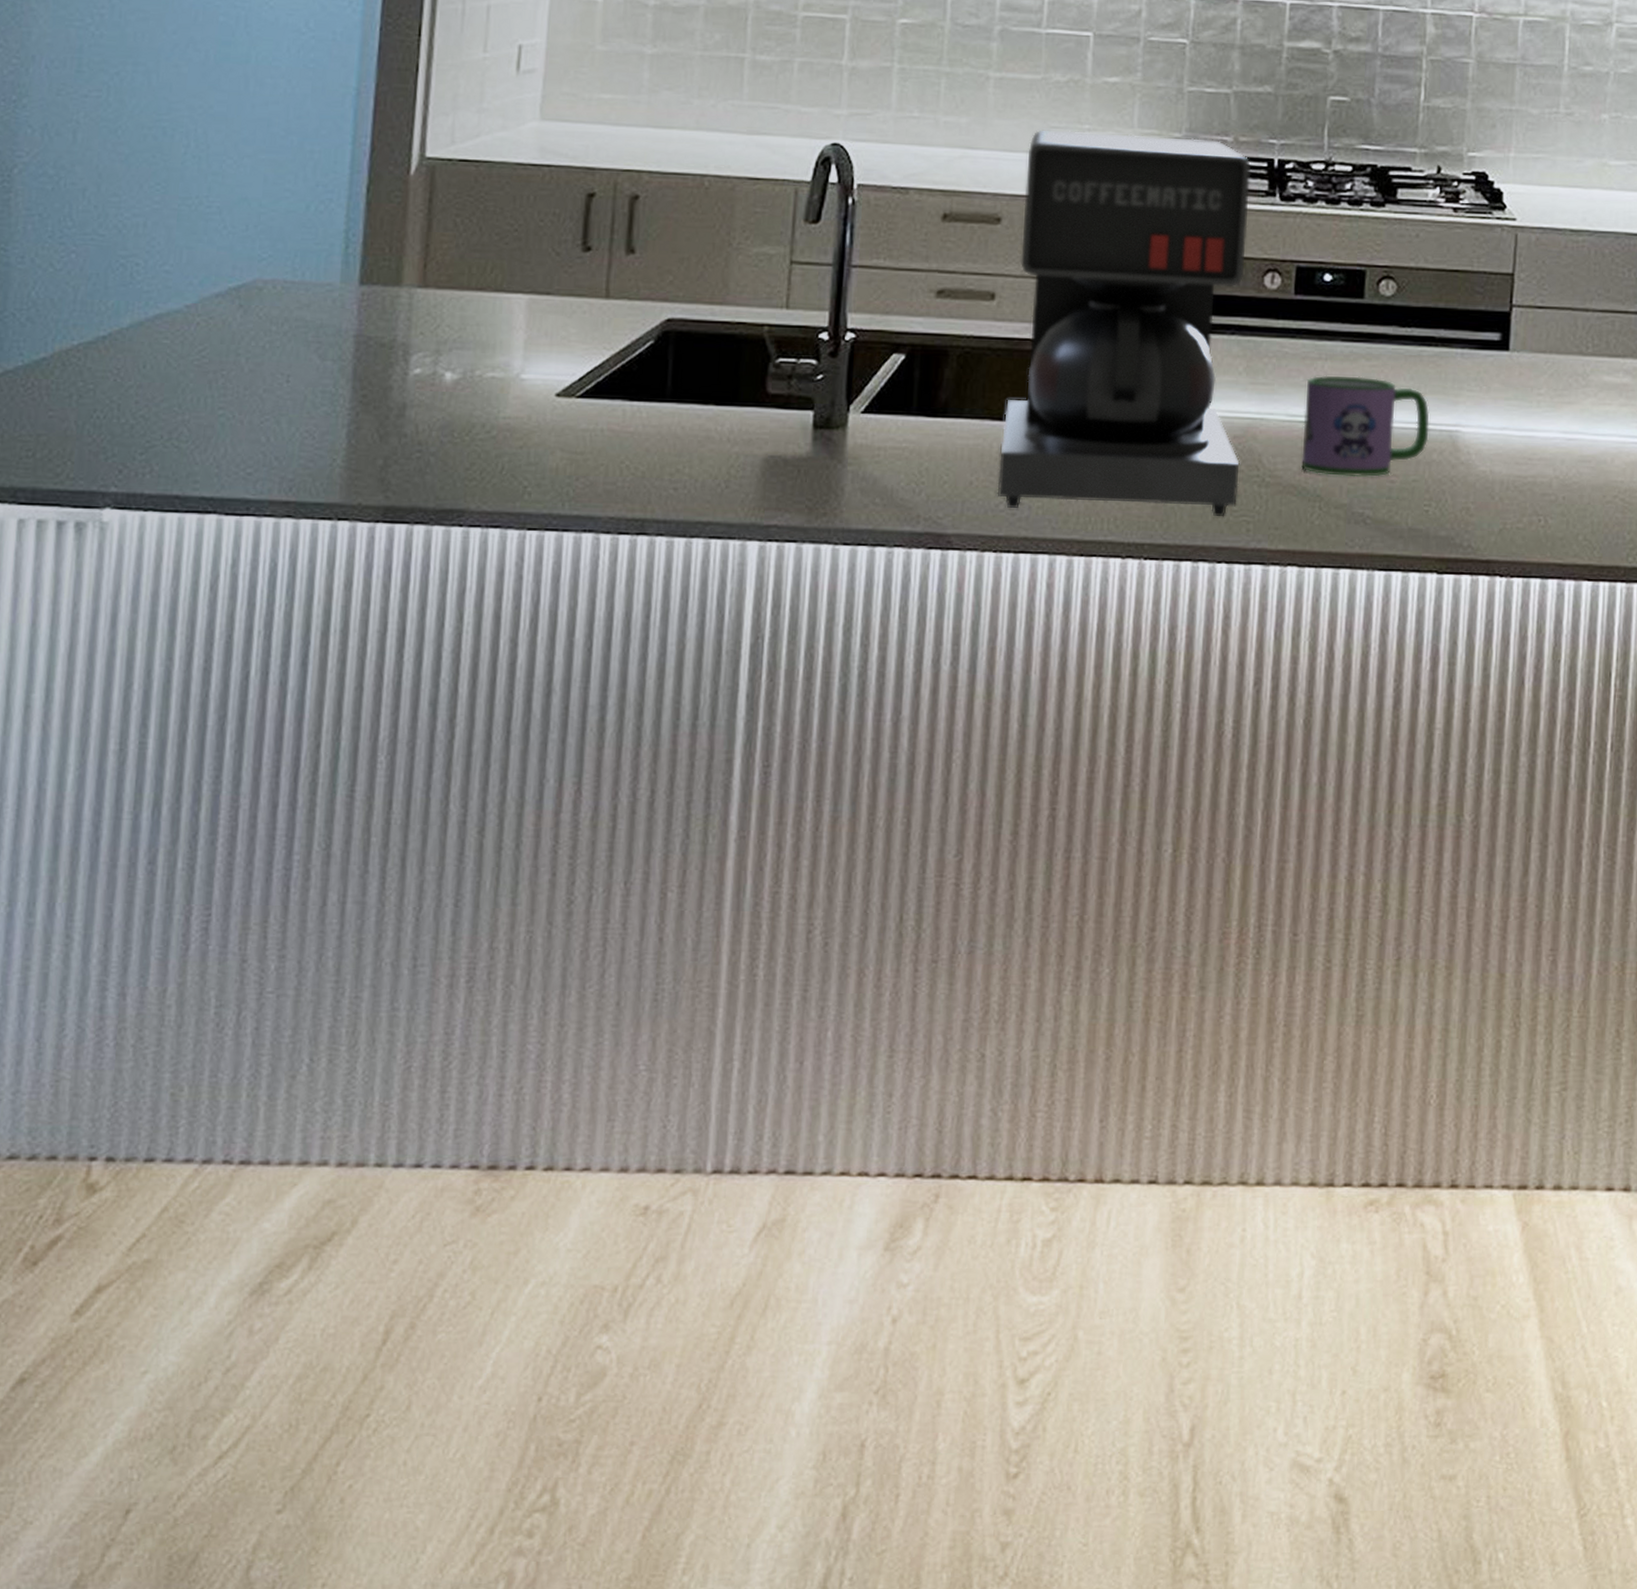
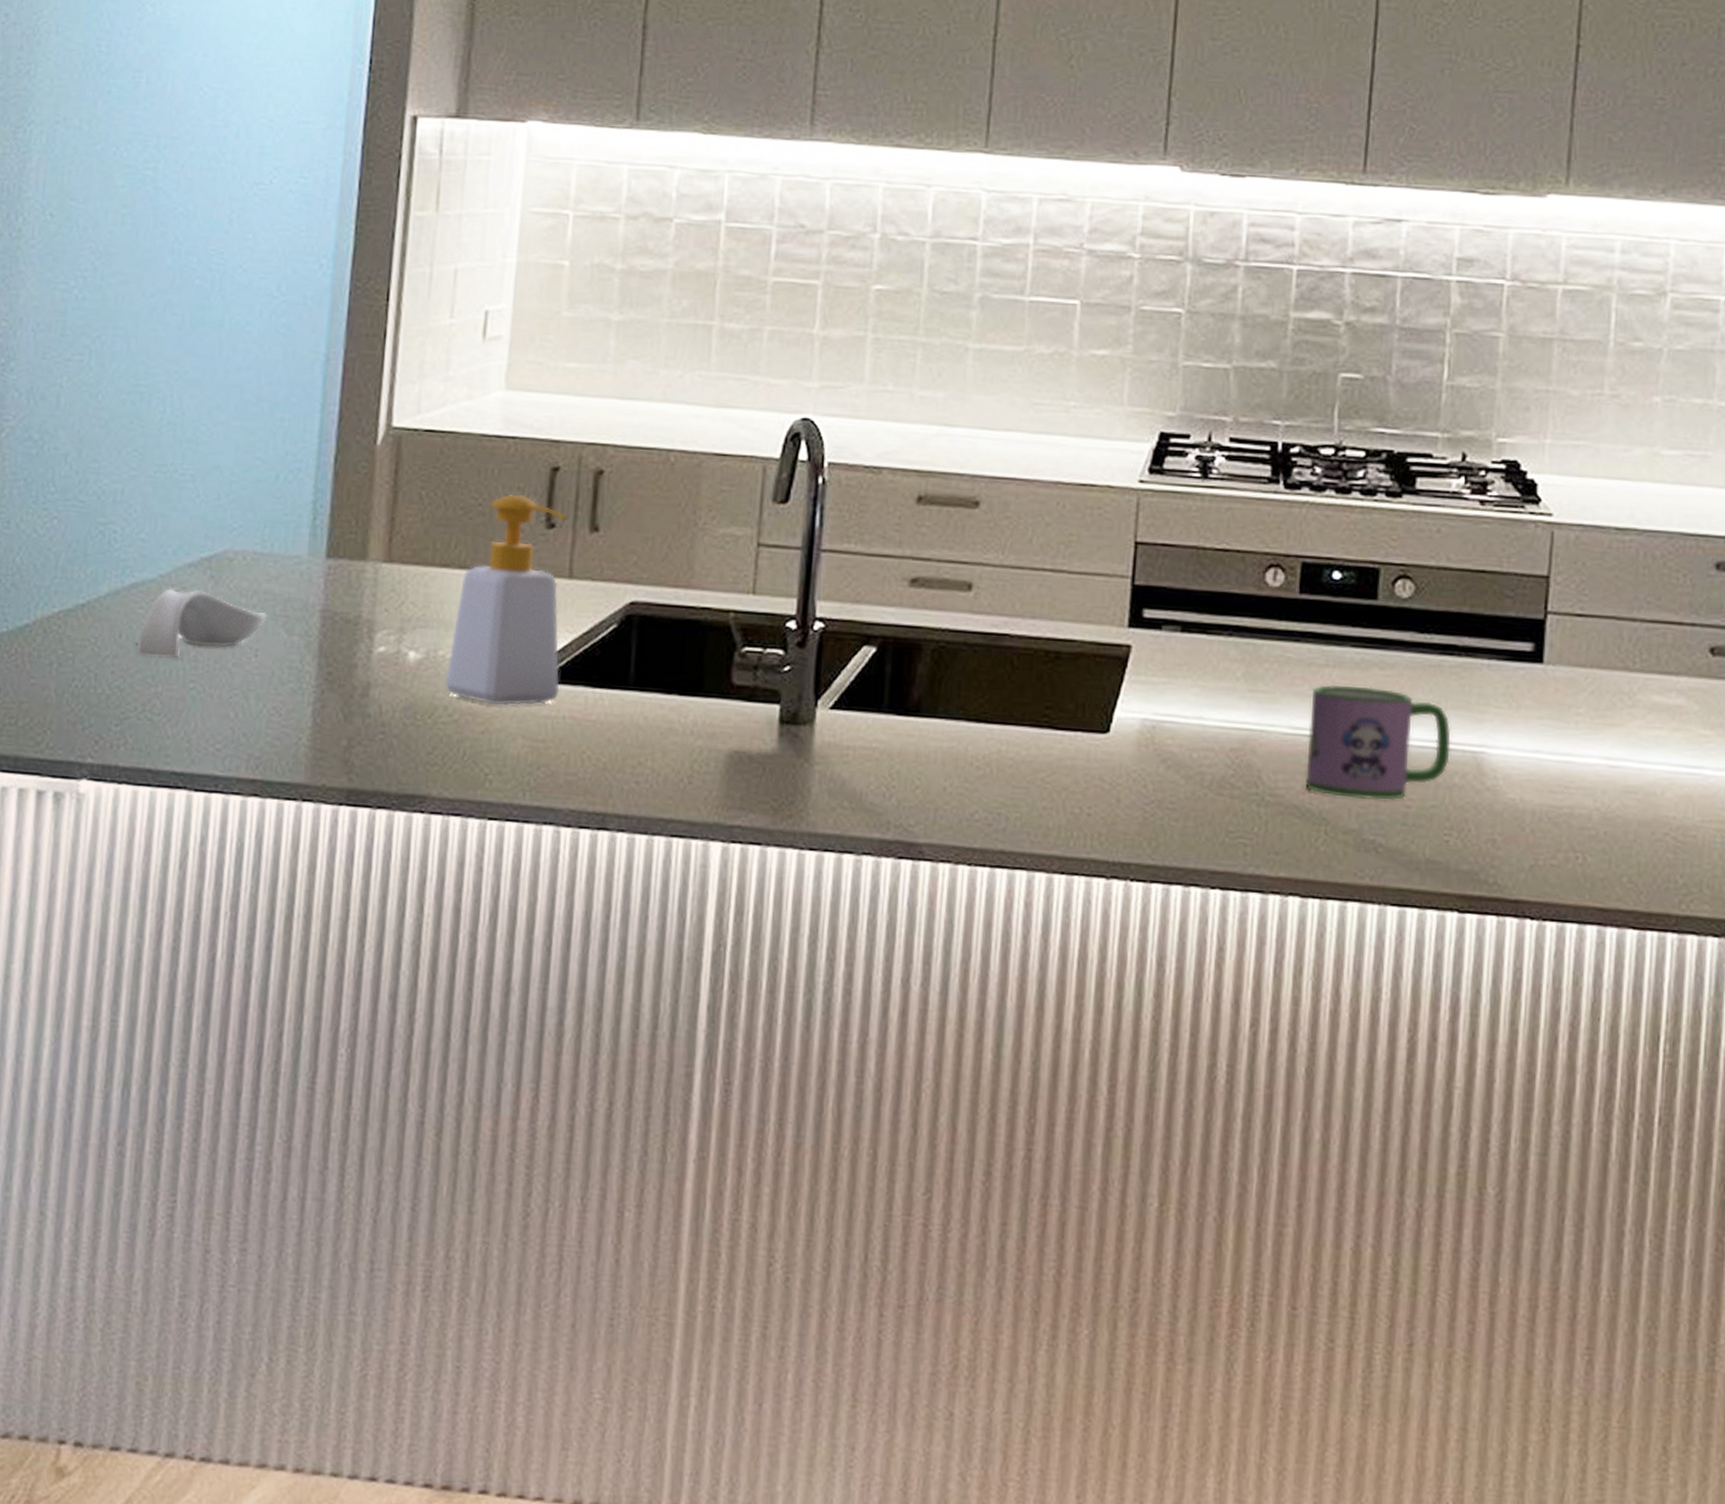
spoon rest: none [161,318,299,387] -> present [136,588,267,659]
soap bottle: none [482,219,604,421] -> present [445,494,568,706]
coffee maker: present [997,129,1252,517] -> none [972,406,1253,838]

